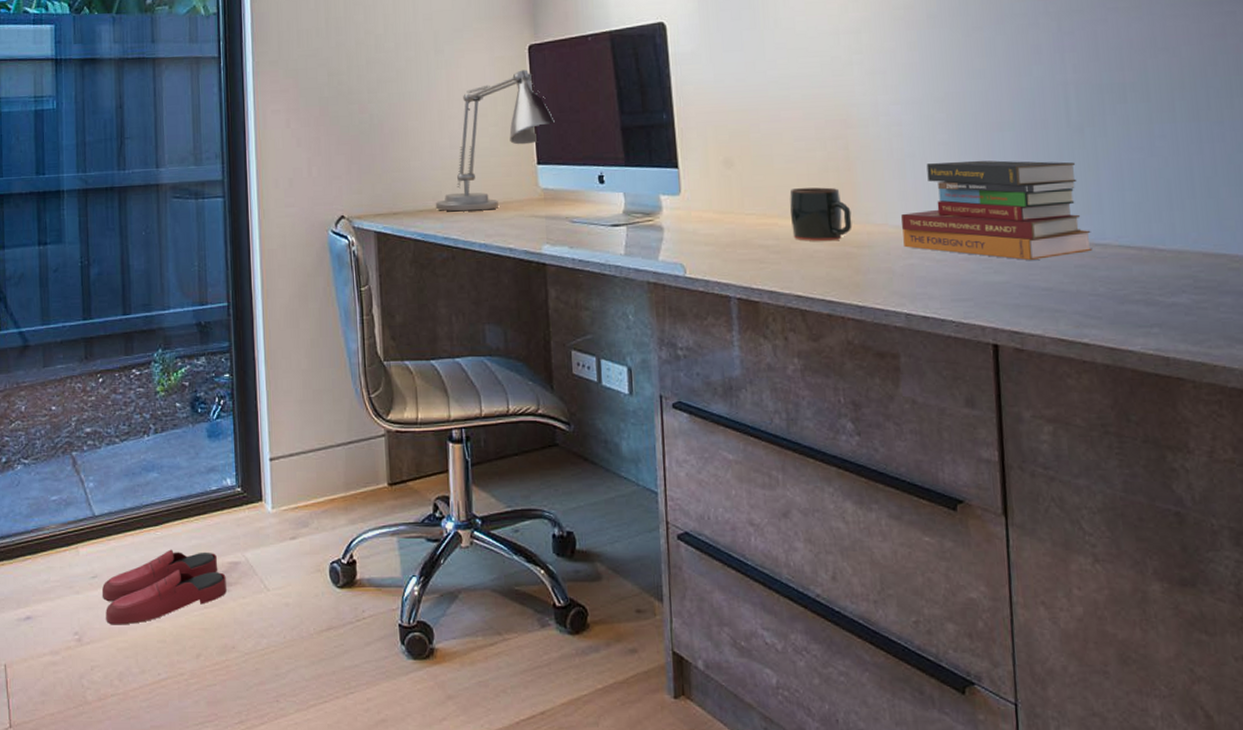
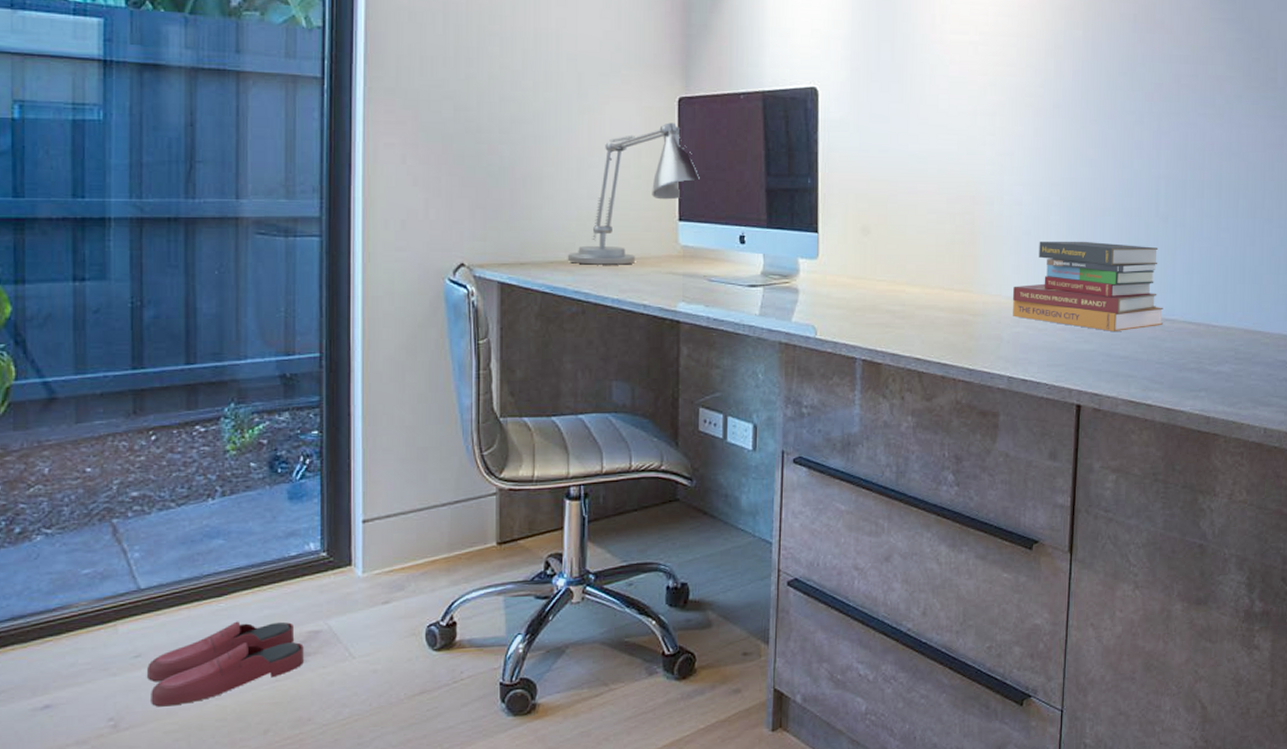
mug: present [789,187,852,242] -> none [917,258,971,309]

